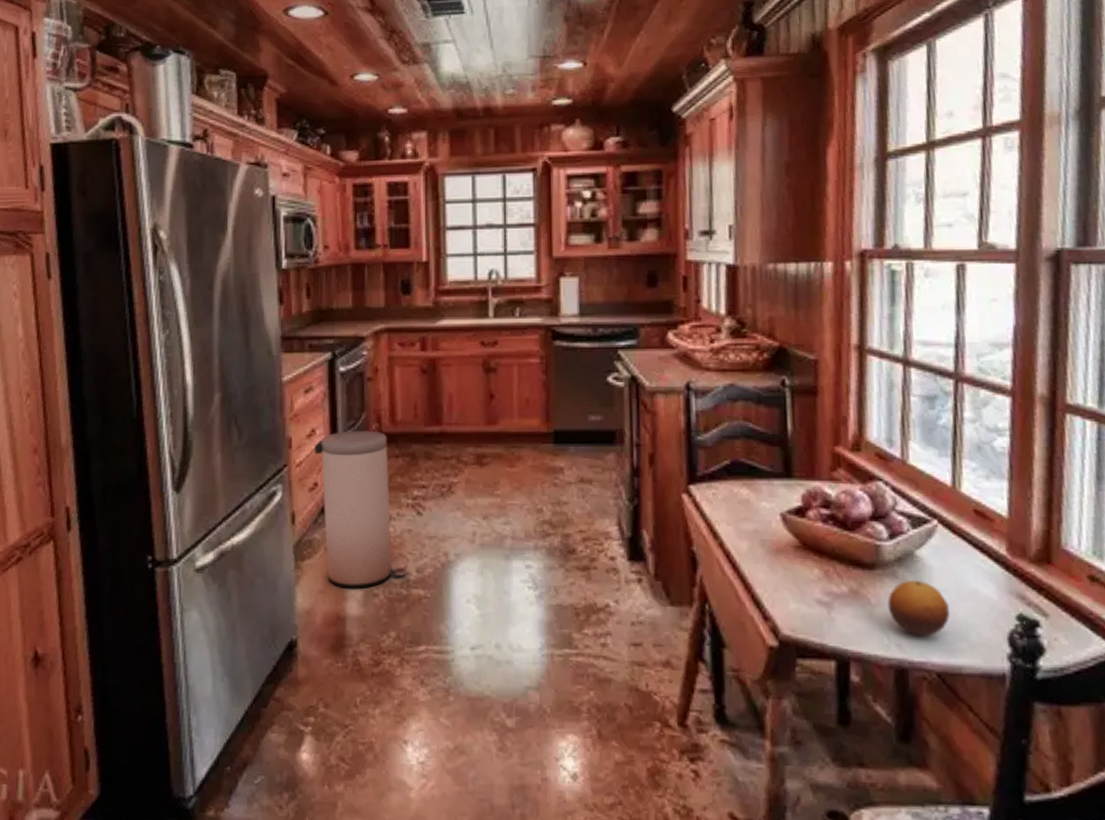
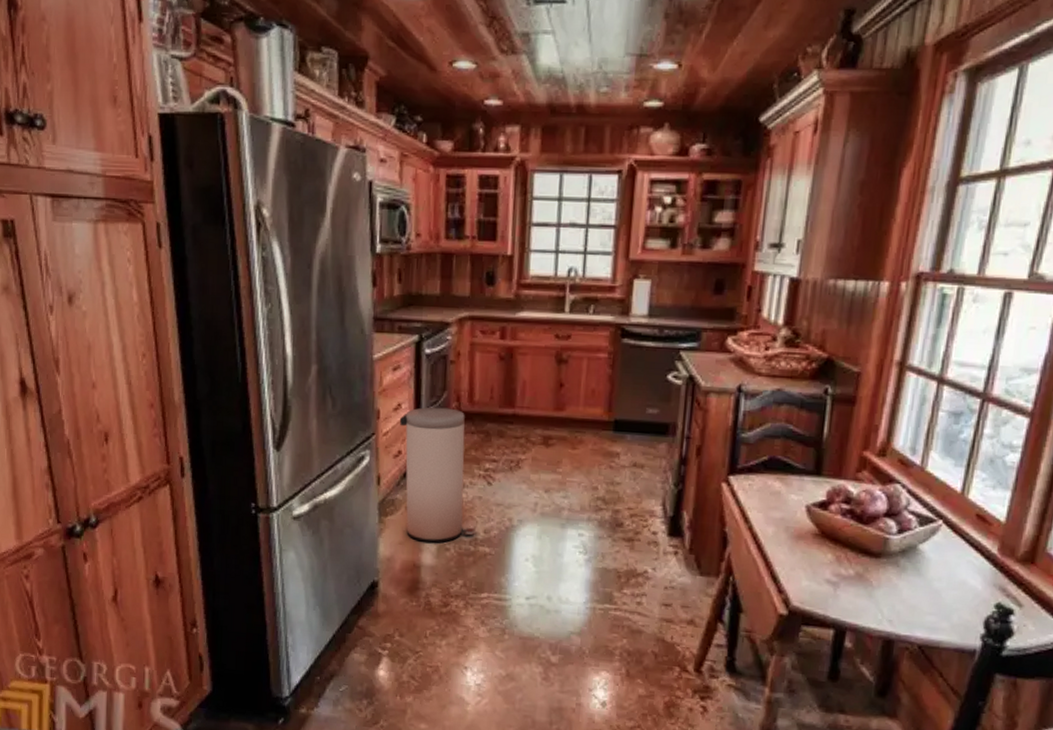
fruit: present [887,579,950,636] -> none [886,568,939,616]

